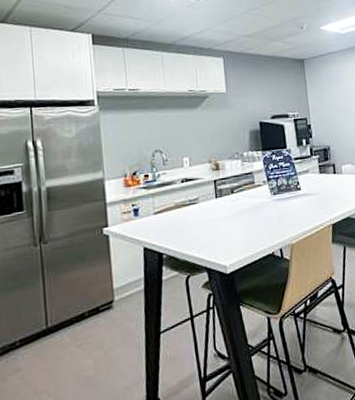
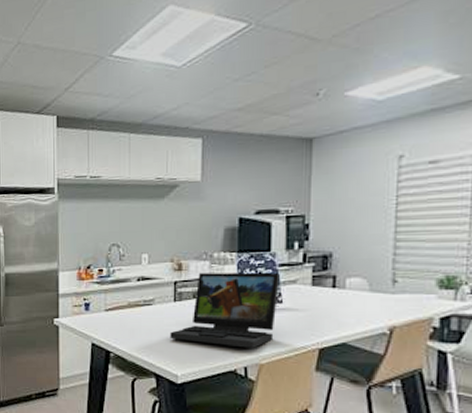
laptop: none [215,165,299,233] -> present [170,272,280,348]

